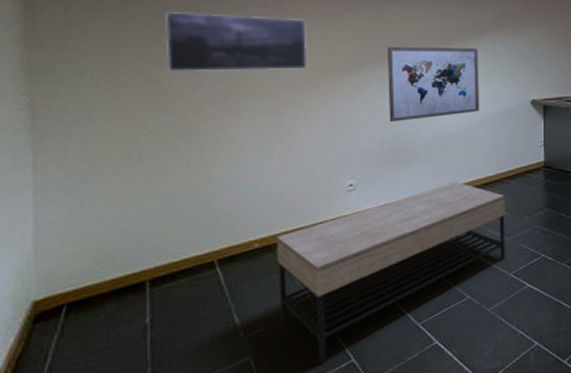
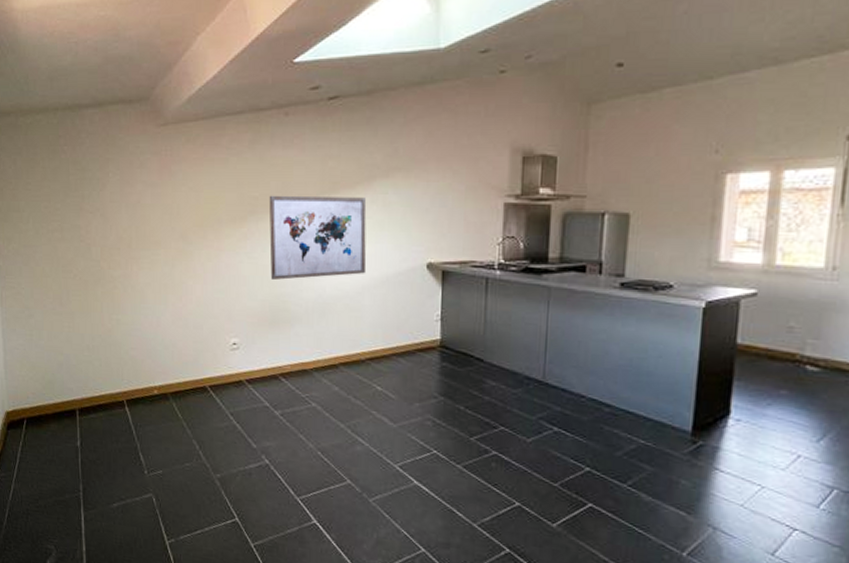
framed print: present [165,10,308,73] -> none [82,160,195,221]
coffee table: present [276,182,505,365] -> none [171,353,392,516]

